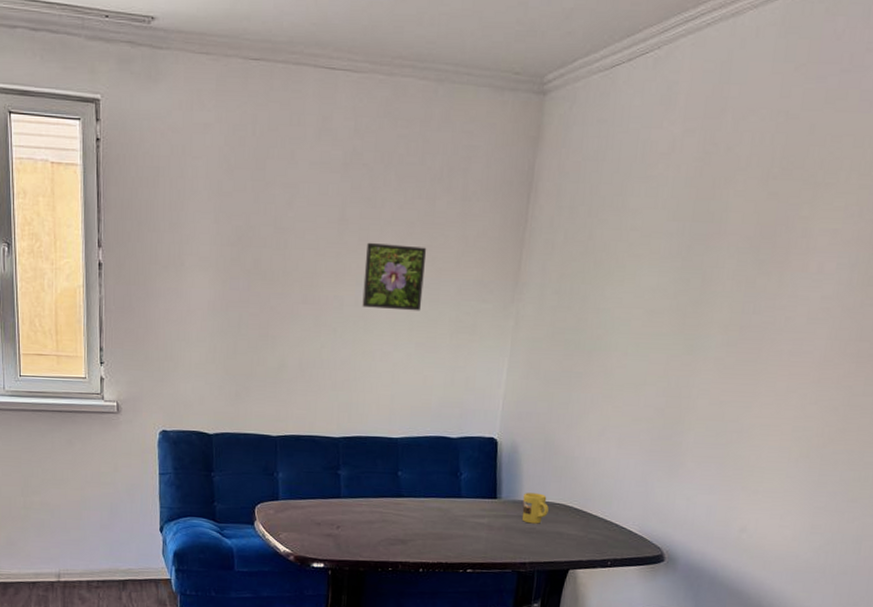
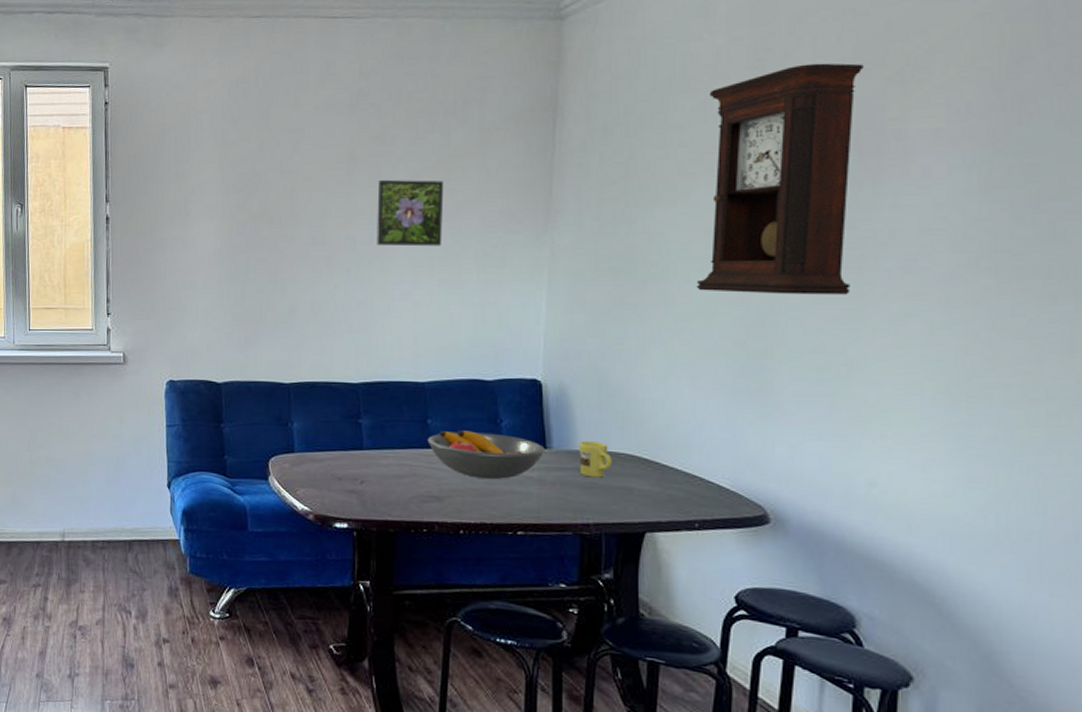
fruit bowl: none [397,482,496,525] -> present [427,430,546,479]
pendulum clock: none [631,160,788,372] -> present [696,63,864,295]

